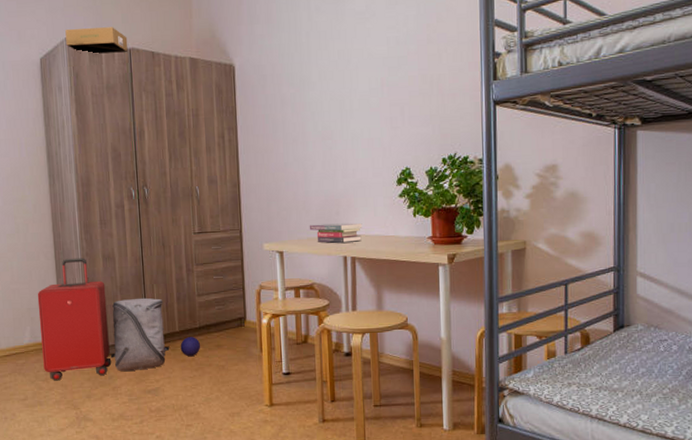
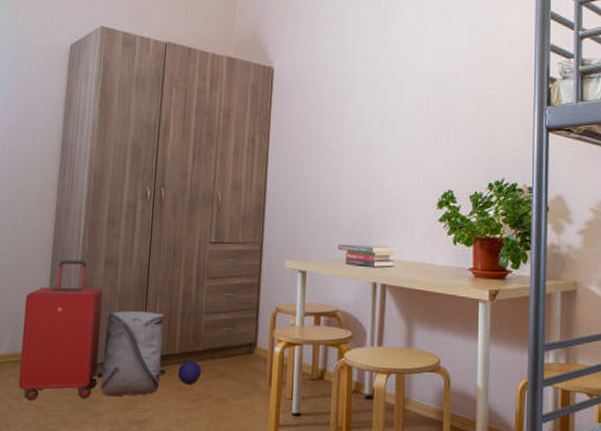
box: present [65,27,128,54] -> none [100,19,165,46]

